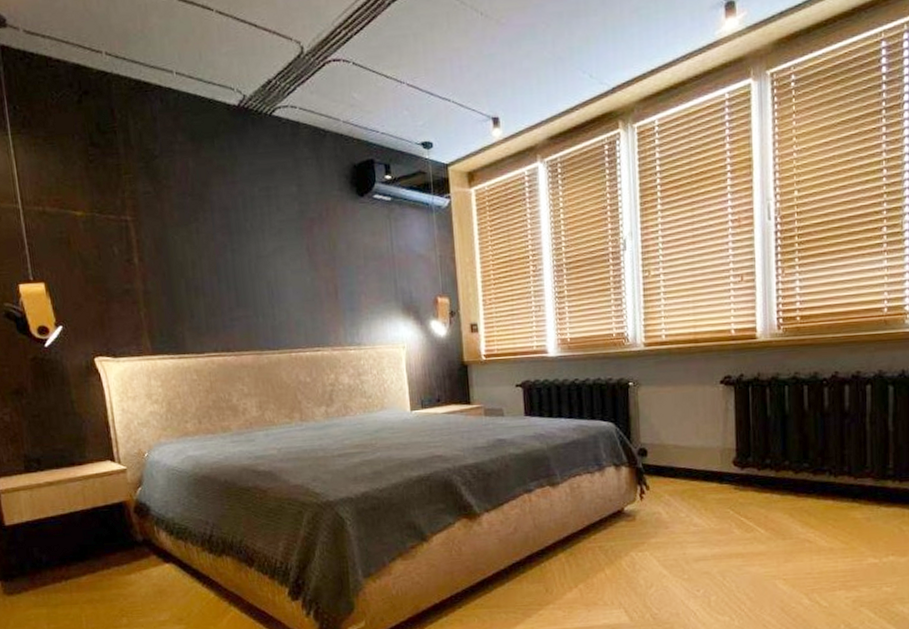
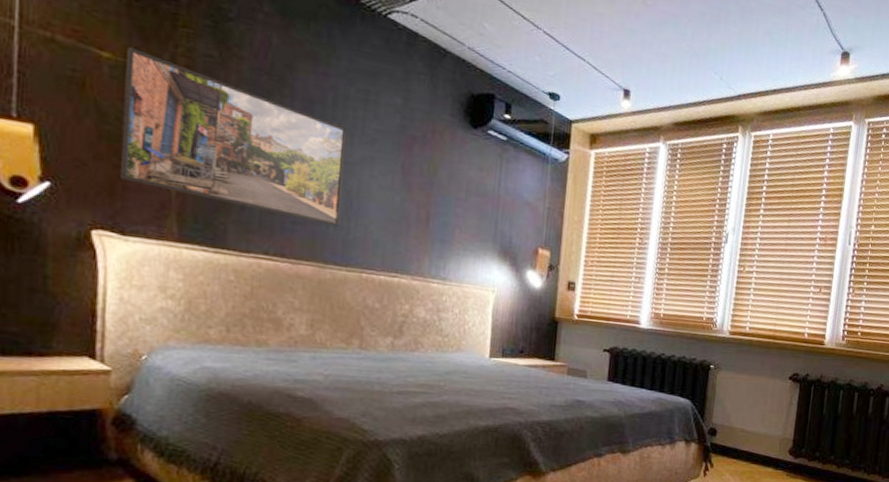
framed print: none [92,202,267,316] -> present [120,46,346,227]

